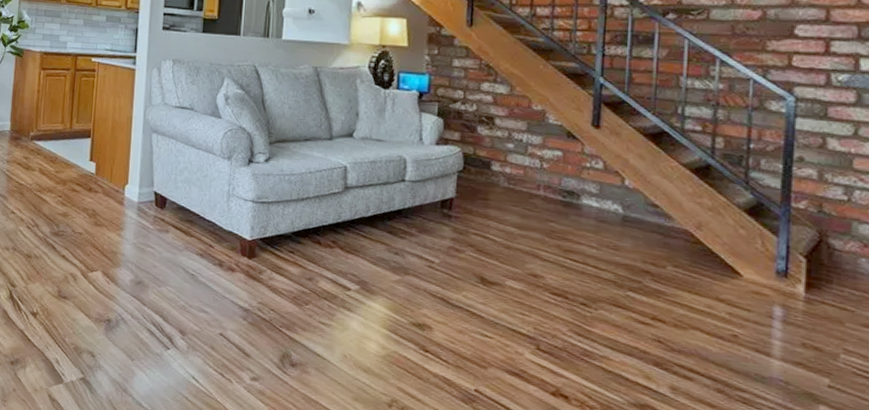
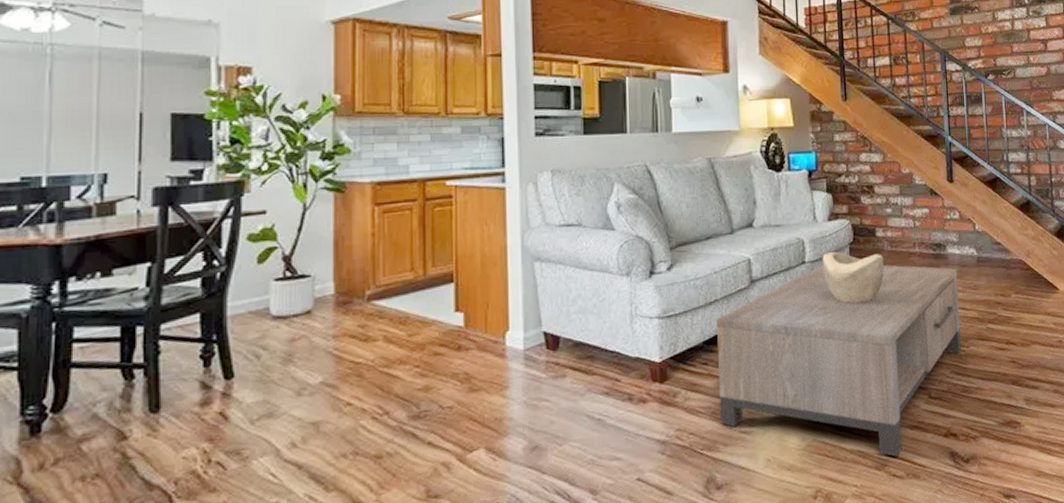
coffee table: none [301,187,593,397] -> present [715,265,962,457]
decorative bowl: none [424,176,498,235] -> present [822,252,885,304]

